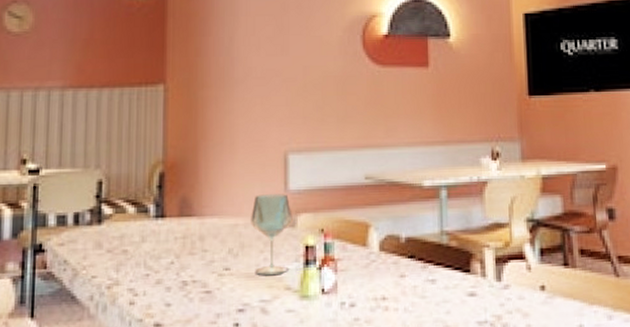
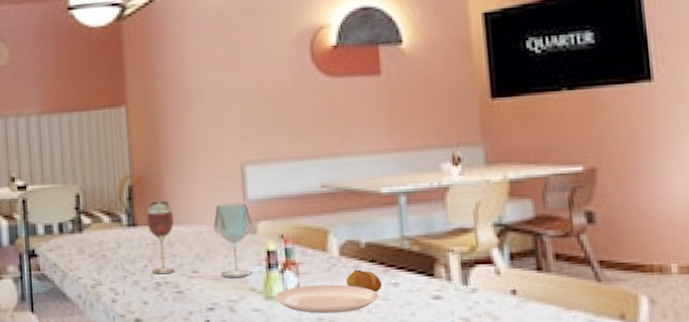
wineglass: none [177,190,207,272] -> present [146,200,175,275]
plate: none [310,281,415,313] -> present [274,284,378,314]
bread roll: none [384,266,420,289] -> present [345,269,382,292]

